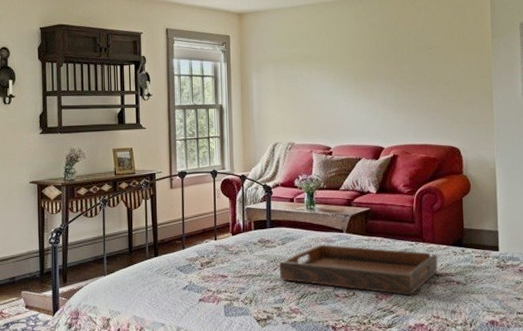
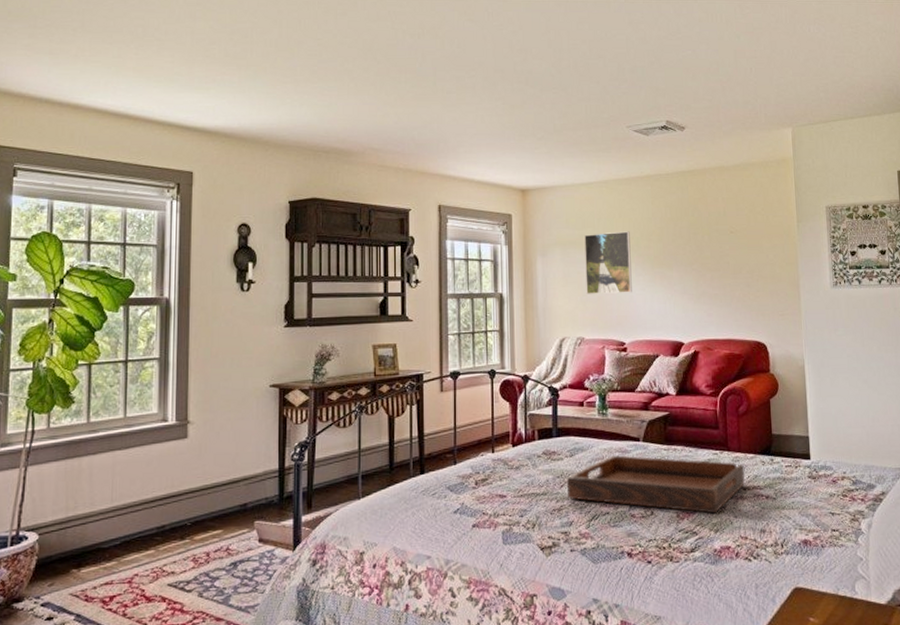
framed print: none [294,49,337,105] -> present [584,231,632,294]

